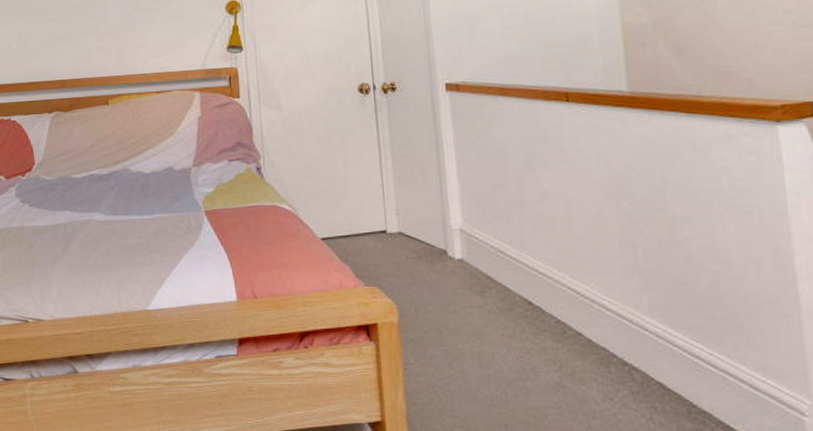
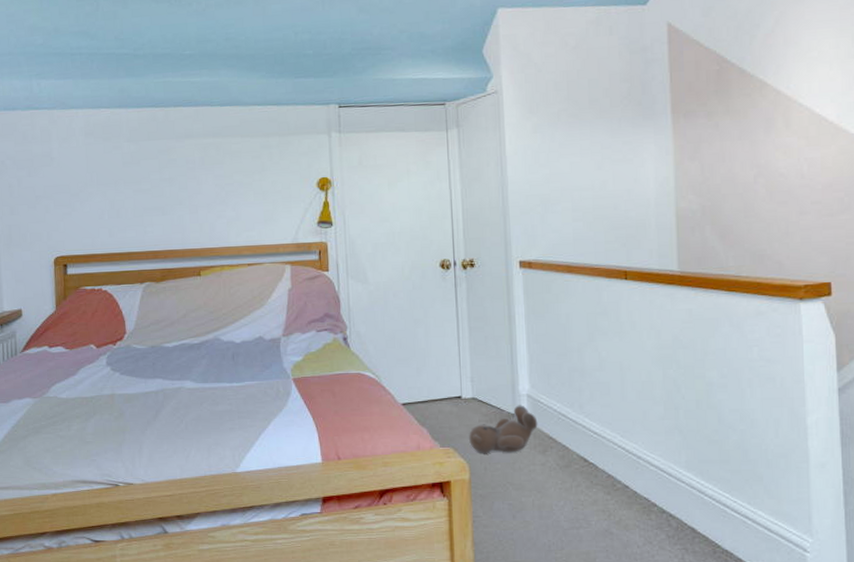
teddy bear: none [396,240,474,293] -> present [469,405,538,453]

